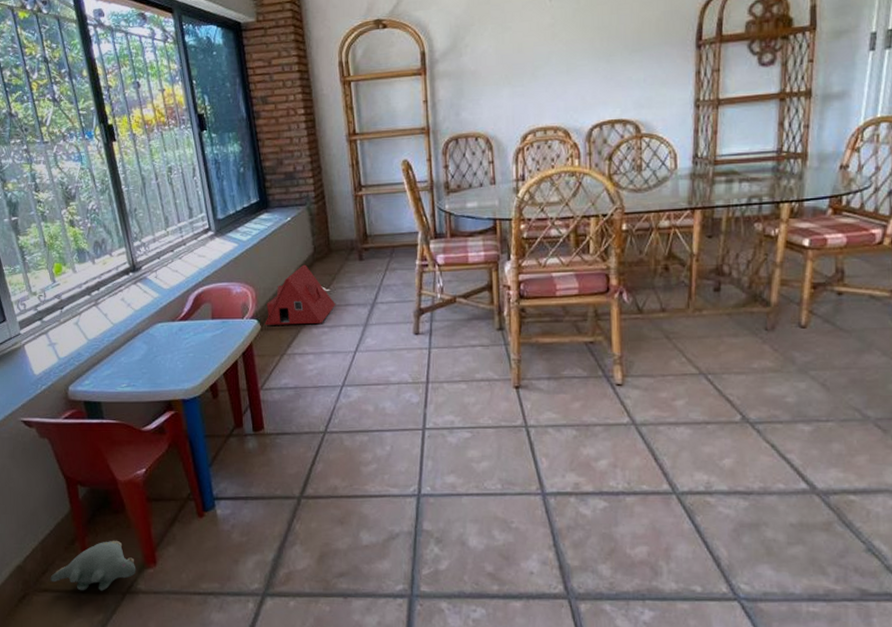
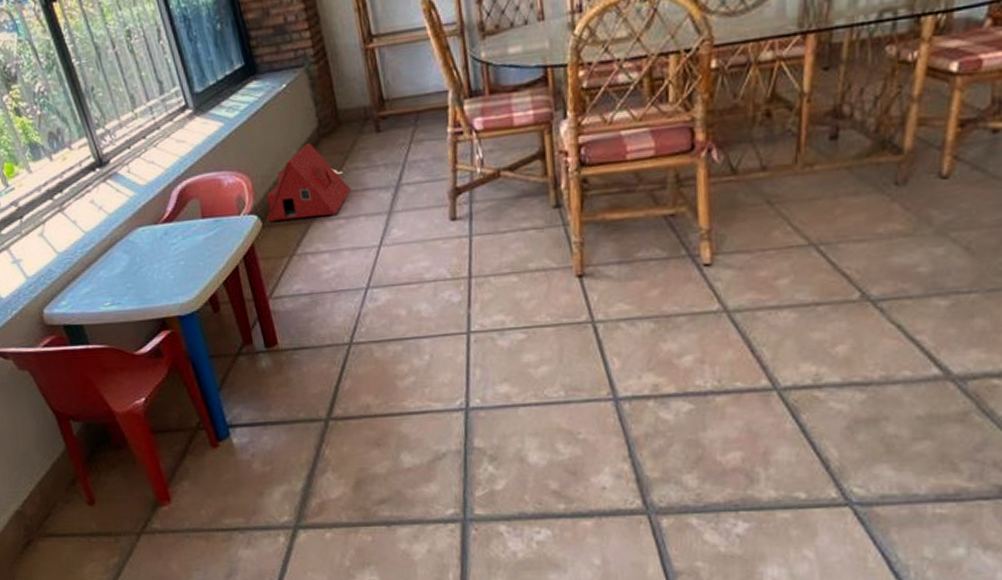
plush toy: present [50,540,136,591] -> none [54,478,149,534]

